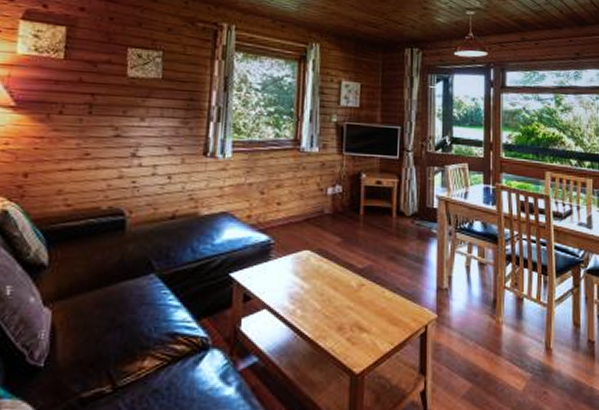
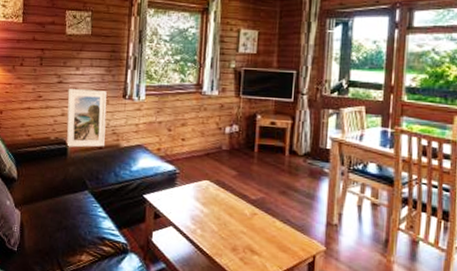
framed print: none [124,144,182,219] -> present [66,89,107,148]

